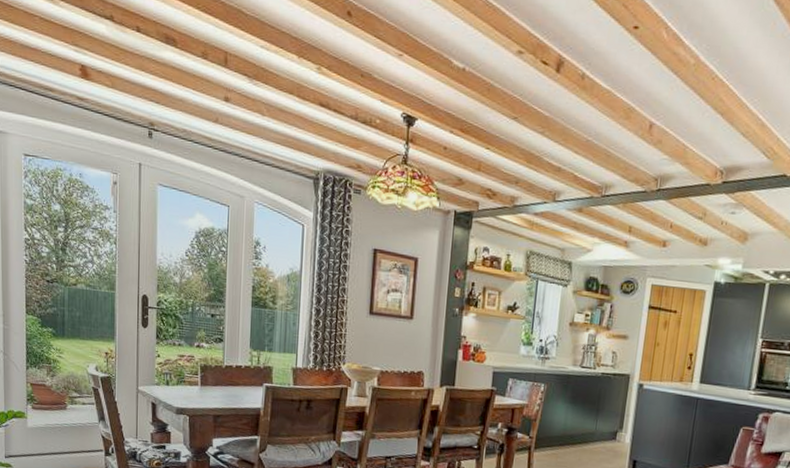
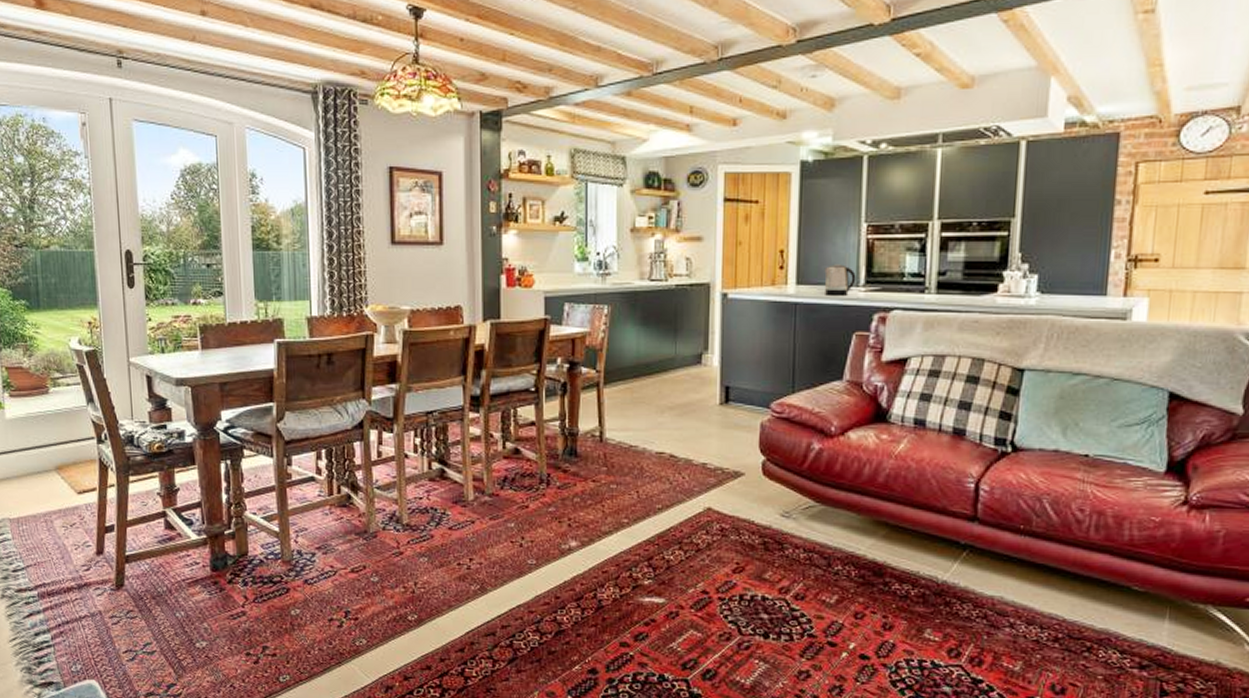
kettle: none [722,369,749,397] -> present [824,264,856,297]

